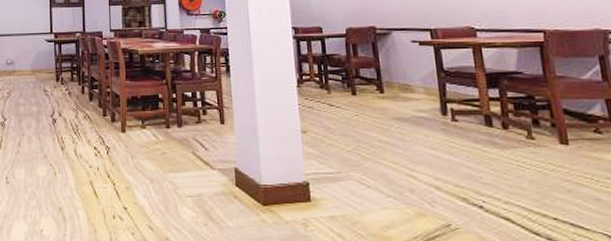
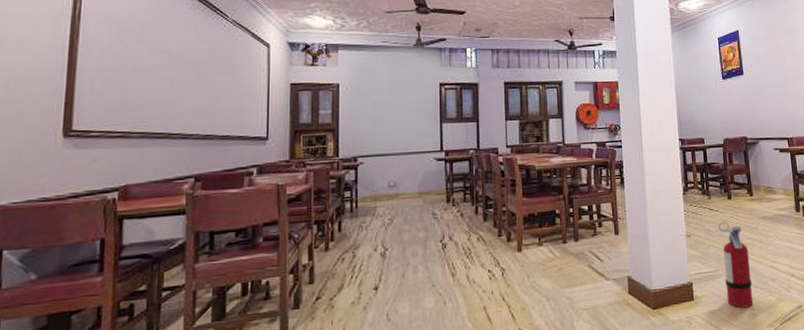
fire extinguisher: none [340,119,386,218] -> present [718,221,754,308]

